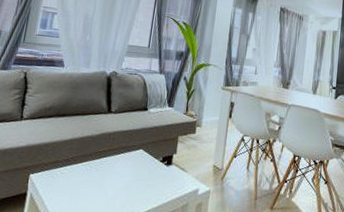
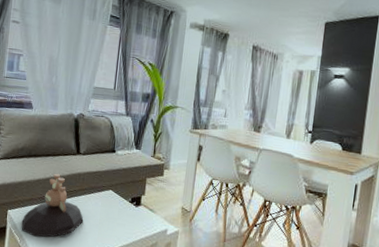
decorative bowl: none [43,133,112,203] -> present [21,173,84,237]

